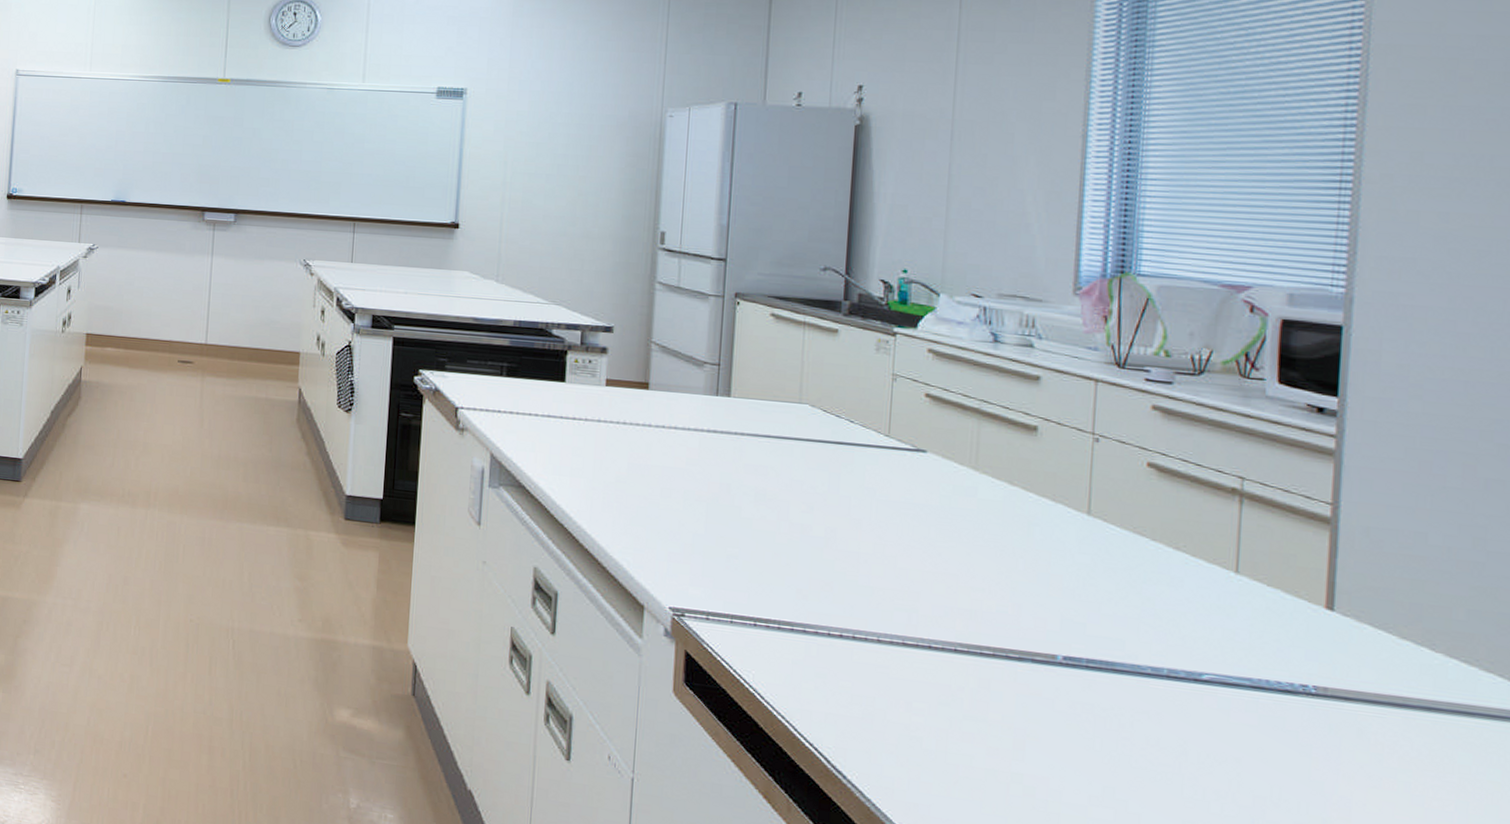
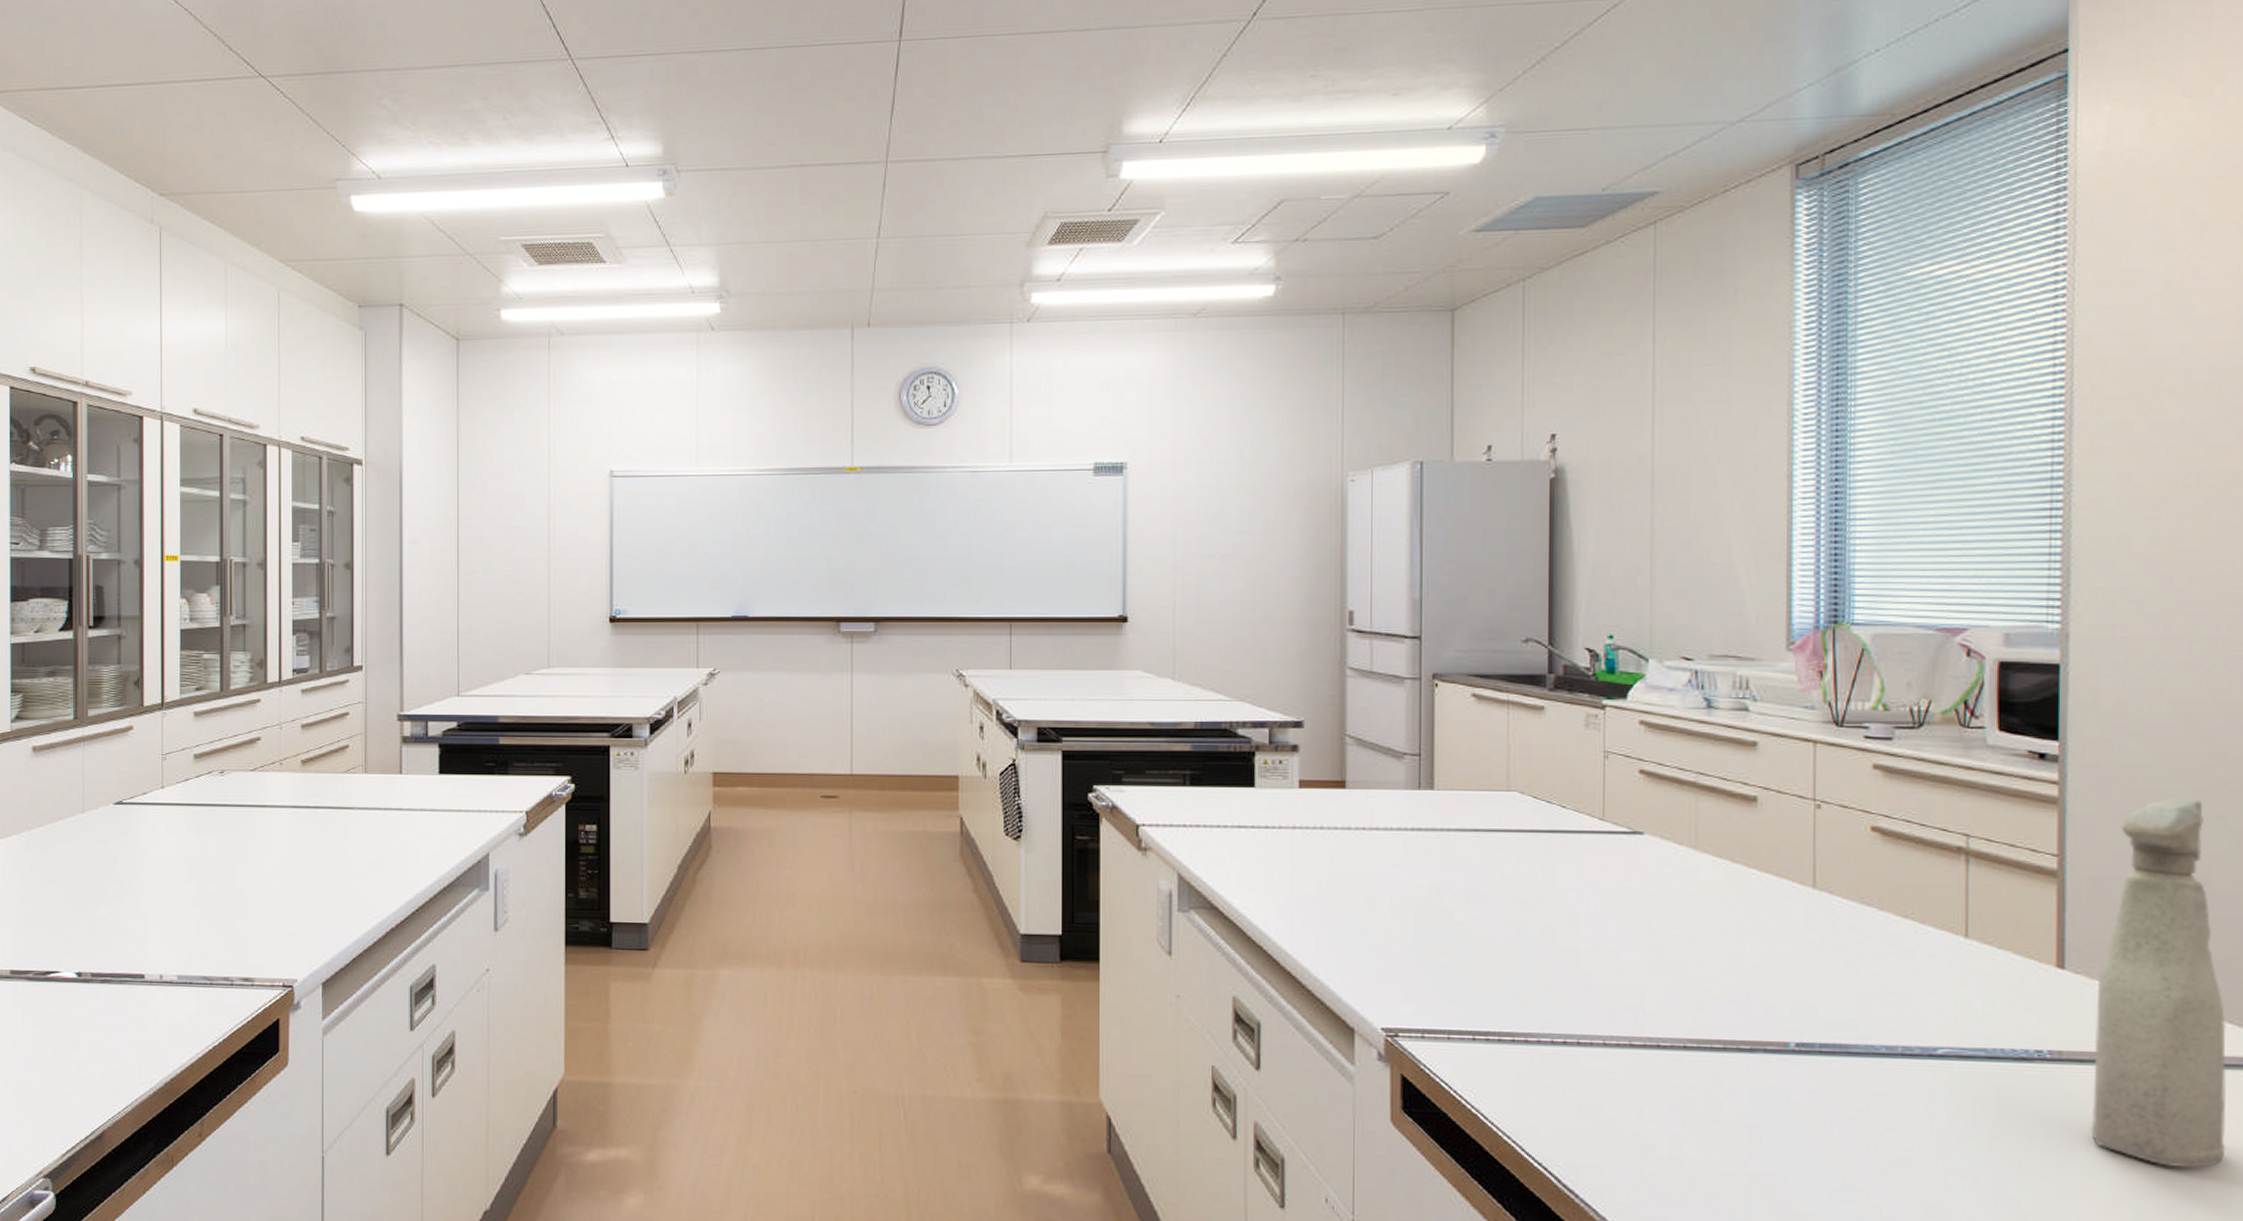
spray bottle: none [1353,459,1497,813] -> present [2090,797,2227,1169]

